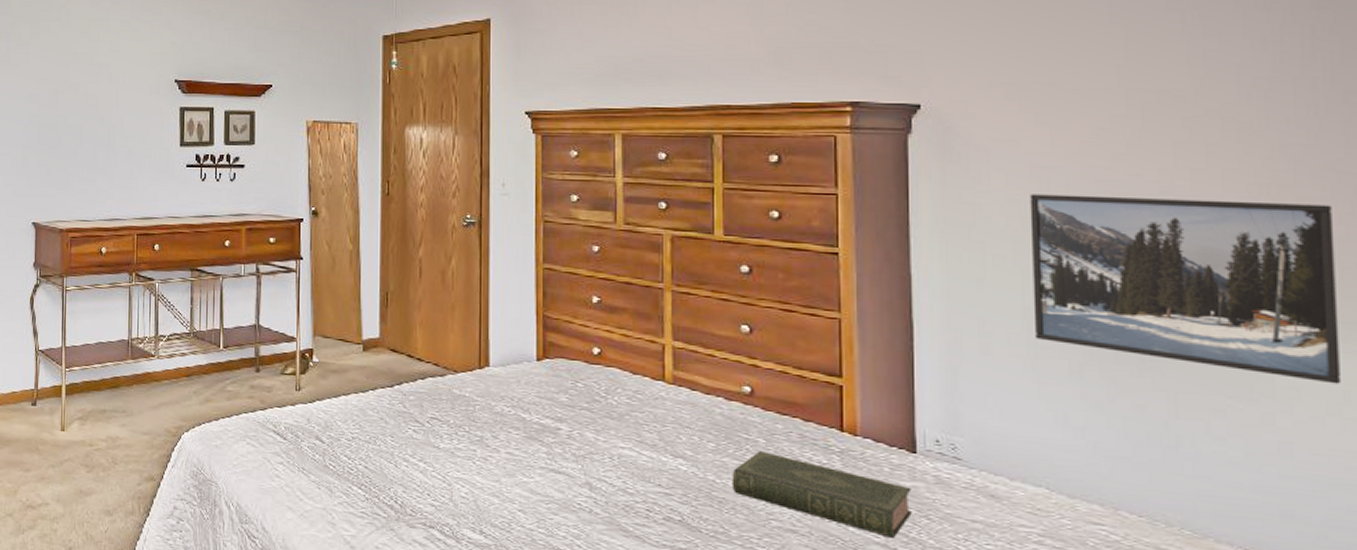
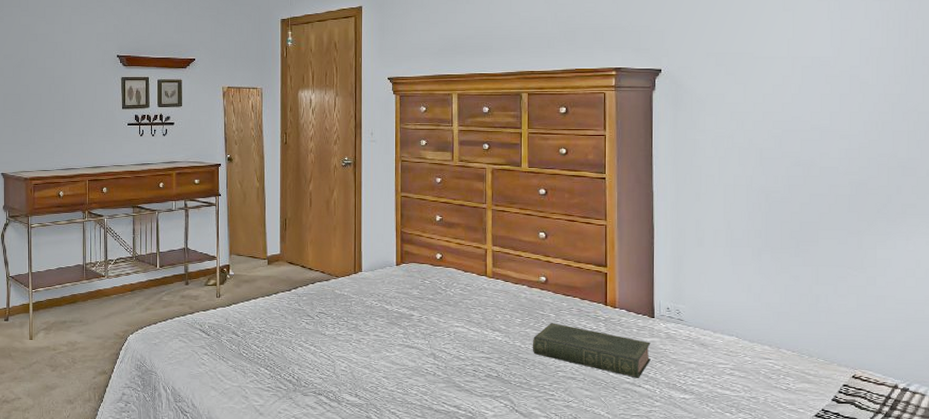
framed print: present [1030,194,1342,384] -> none [730,132,916,256]

